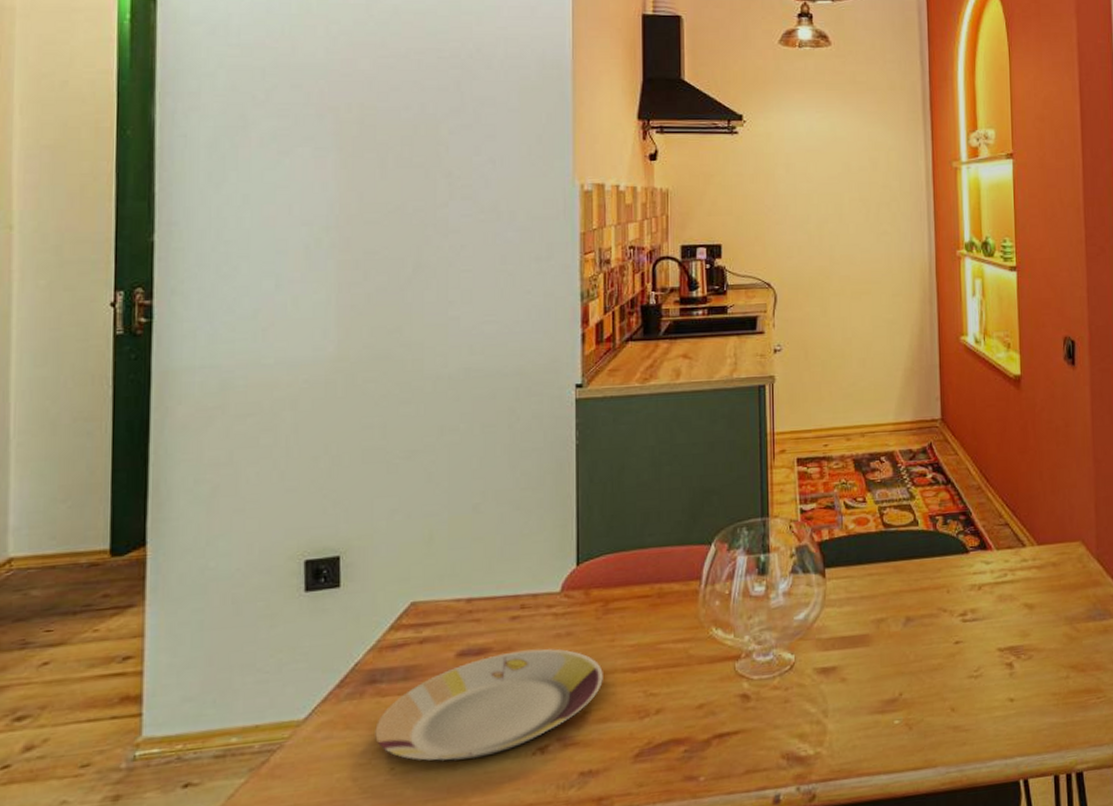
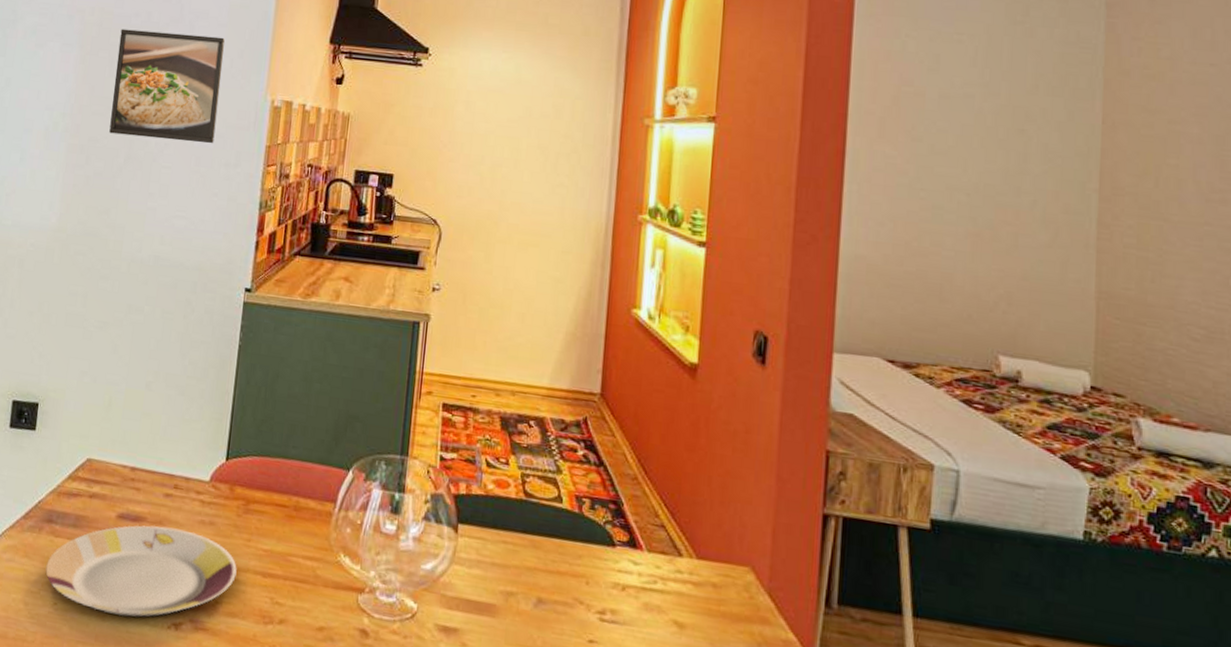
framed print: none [388,123,520,243] -> present [109,29,225,144]

